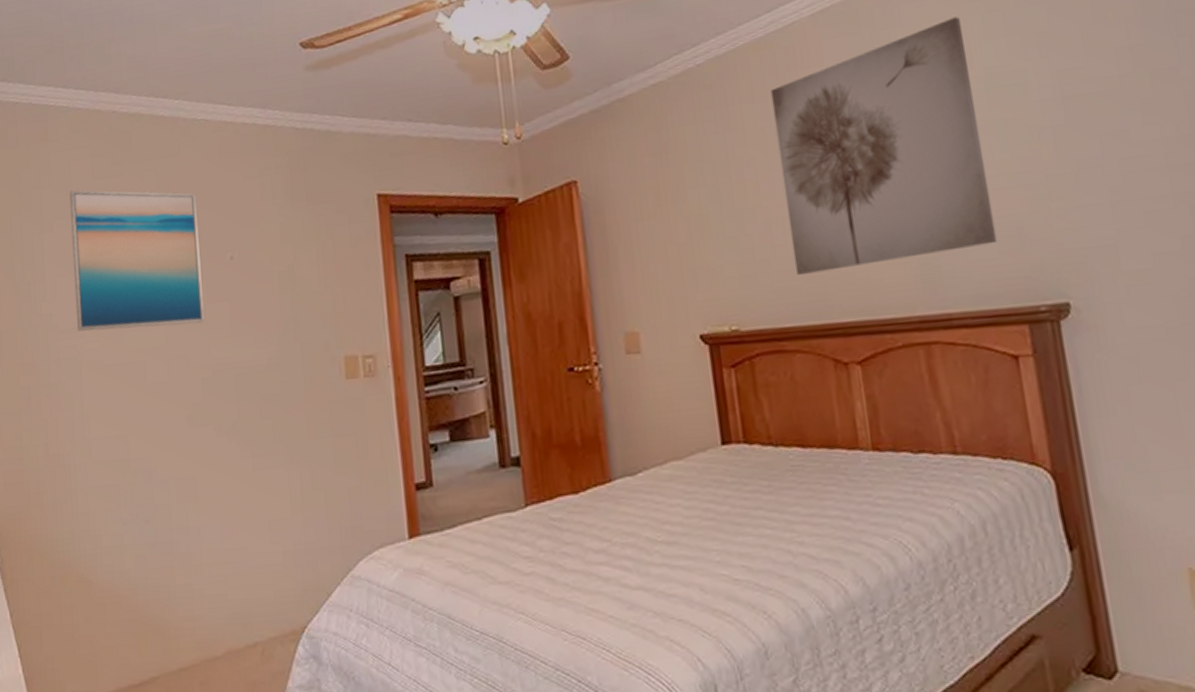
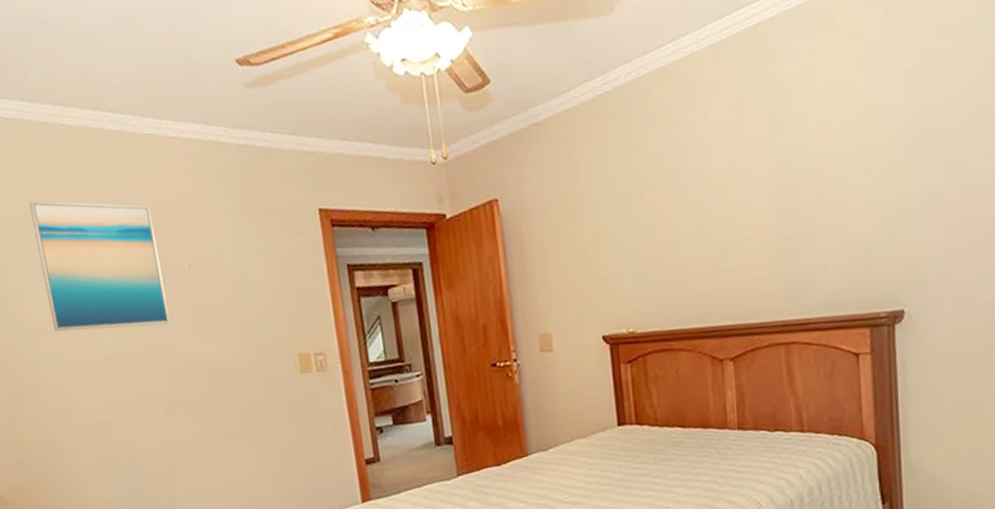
wall art: present [770,16,998,275] -> none [670,52,852,285]

